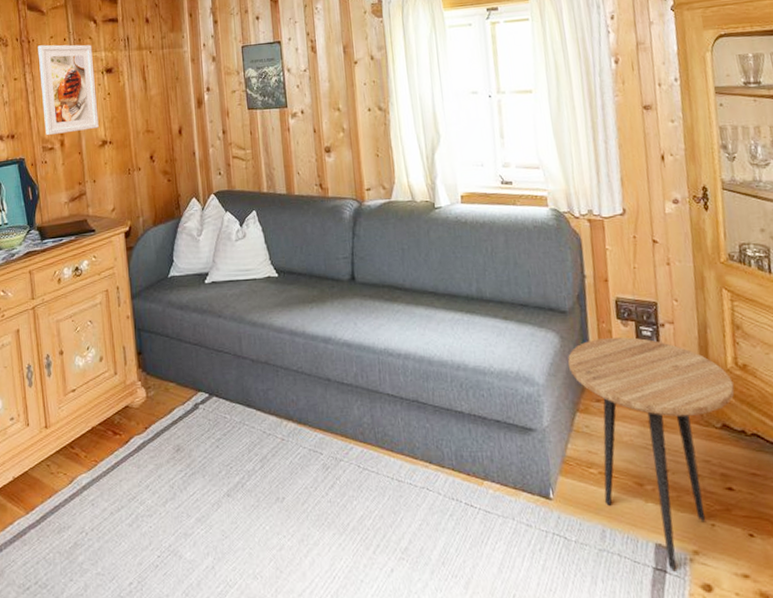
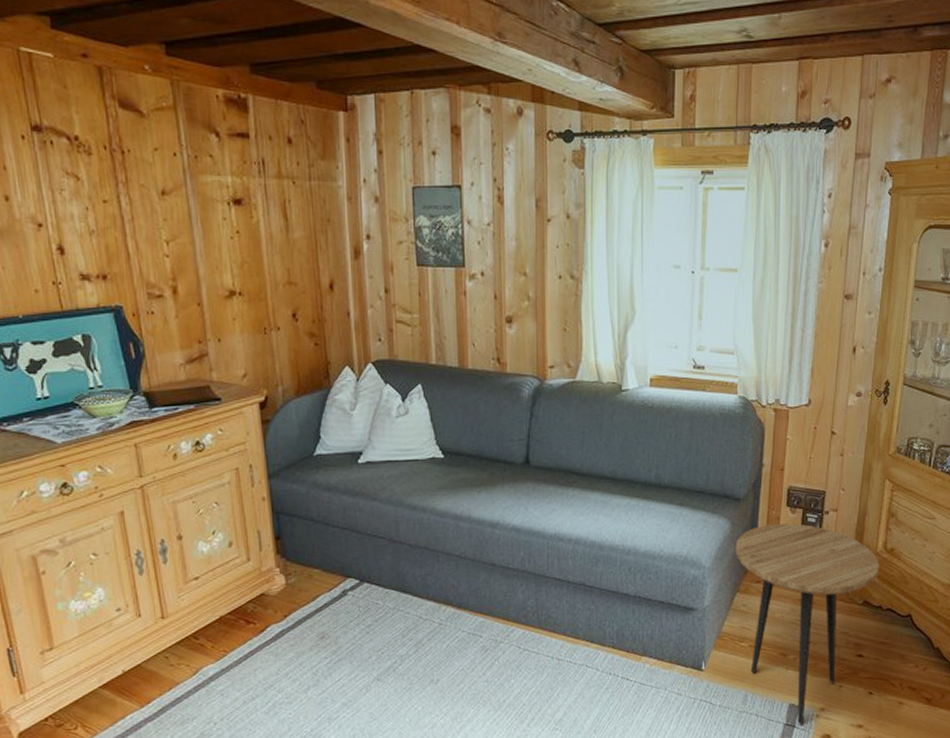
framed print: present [38,44,99,136] -> none [136,158,224,280]

